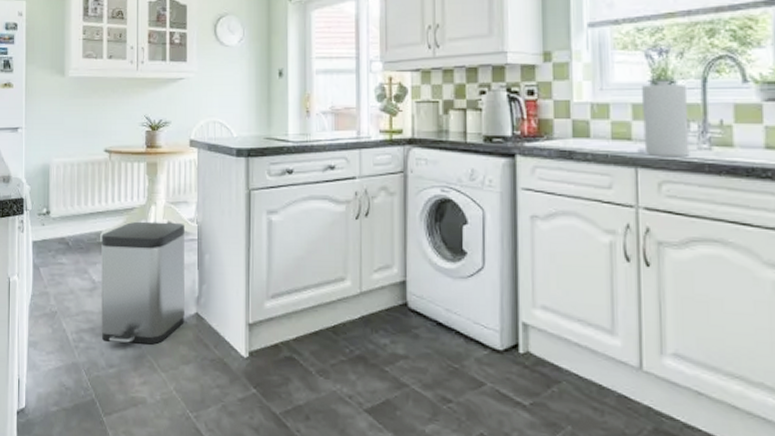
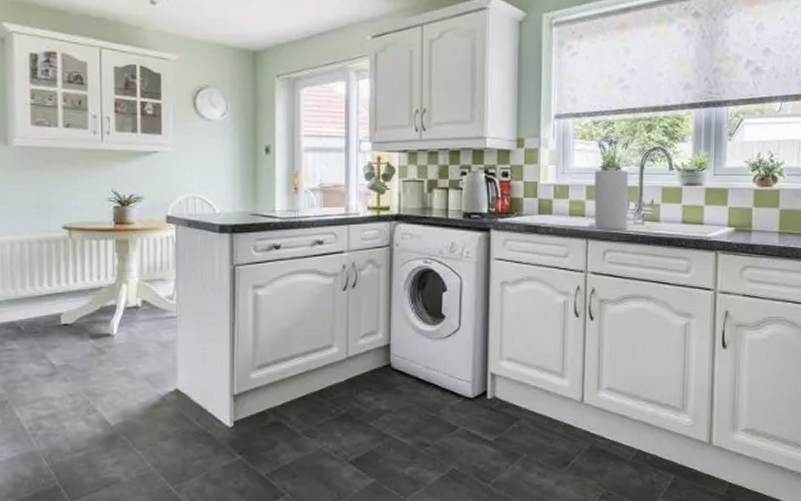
pedal bin: present [101,221,184,345] -> none [62,300,163,426]

